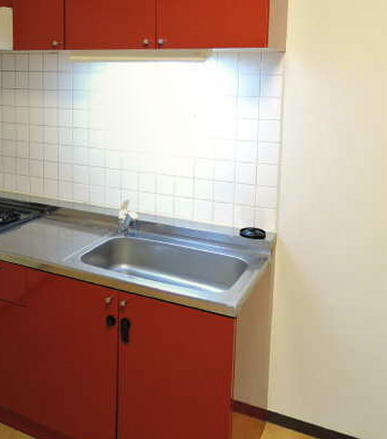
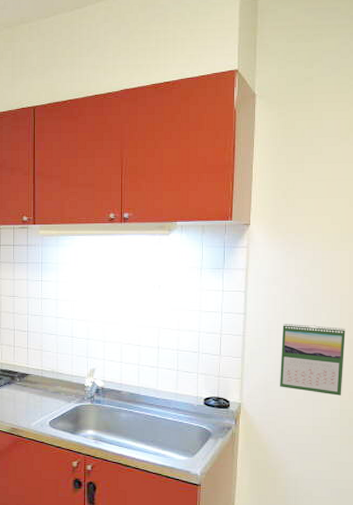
calendar: none [315,153,379,224] -> present [280,324,346,396]

